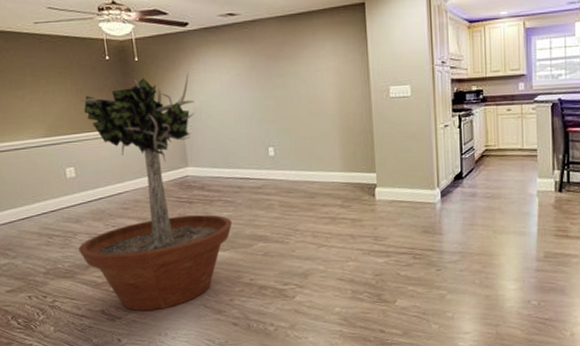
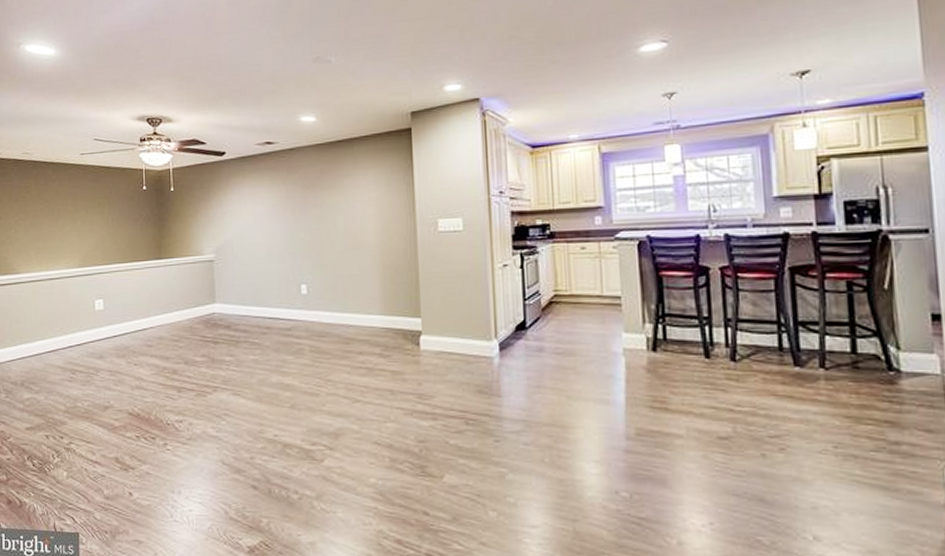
potted tree: present [78,71,233,312] -> none [99,201,259,463]

